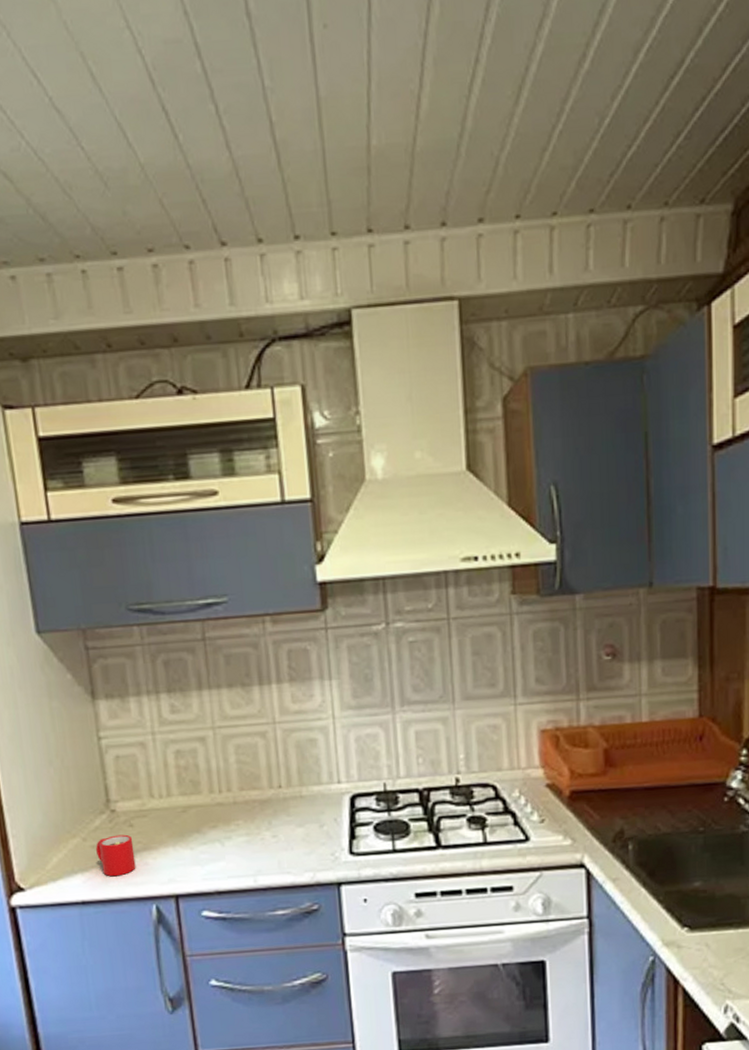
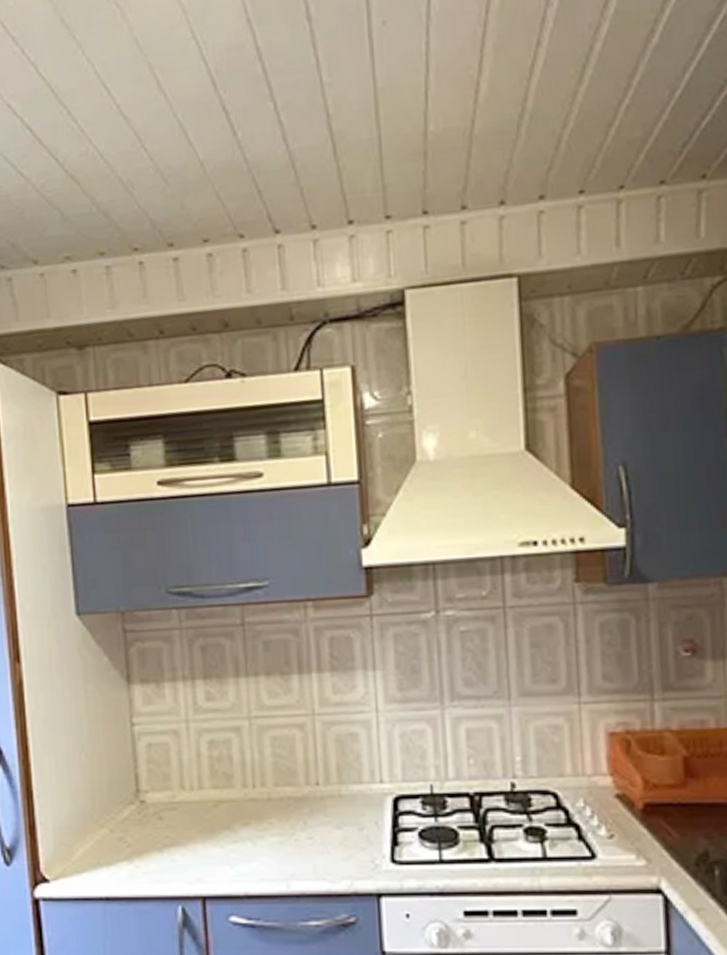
mug: present [96,834,136,877] -> none [123,827,163,873]

